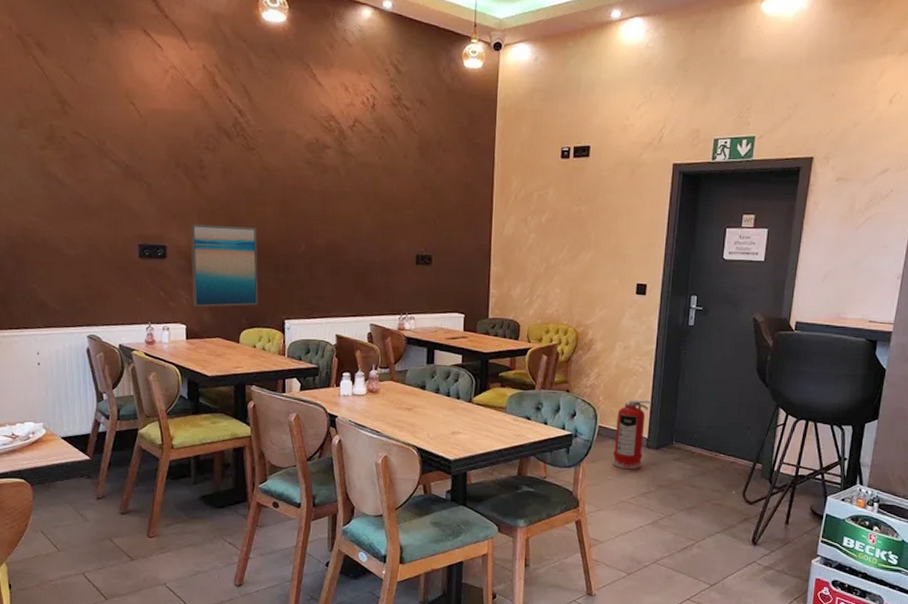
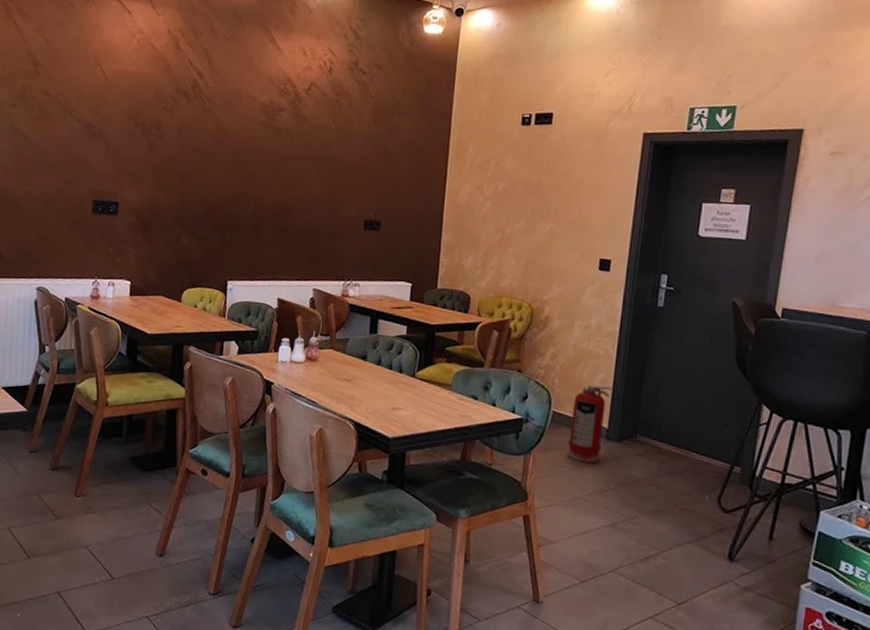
wall art: present [189,224,258,307] -> none [139,182,207,265]

